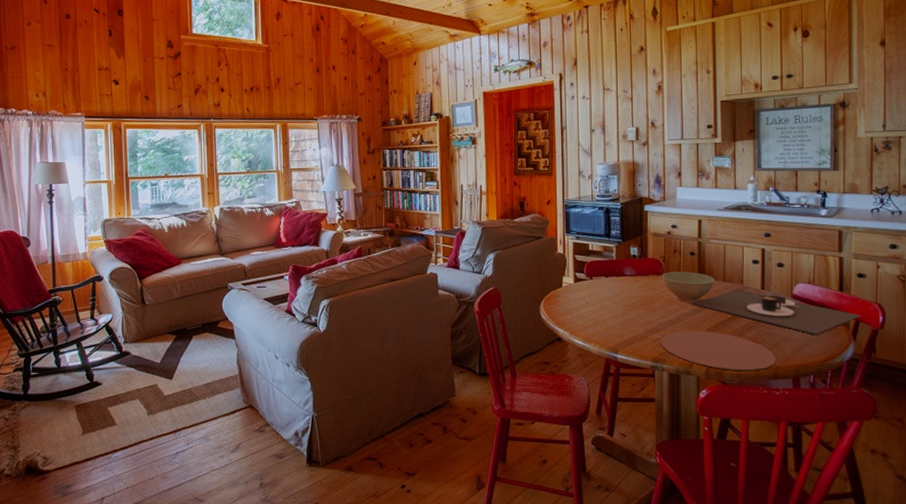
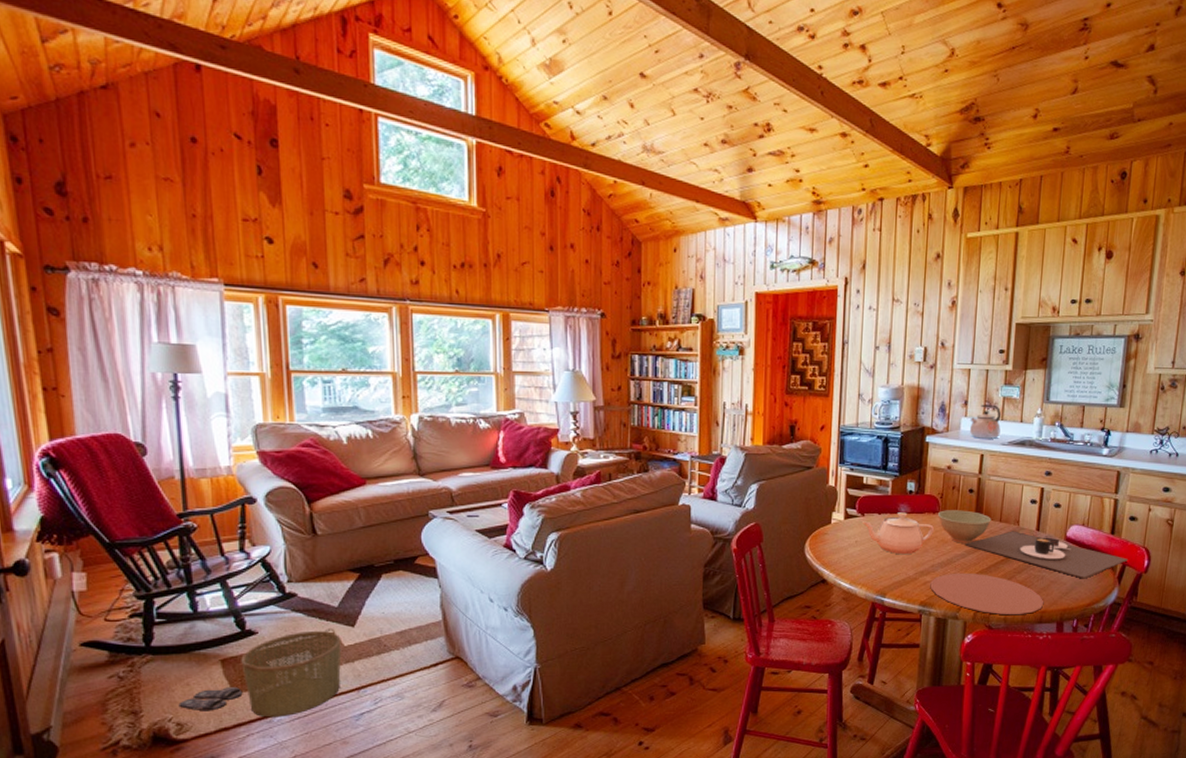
slippers: none [45,428,90,448] -> present [178,687,243,712]
basket: none [89,381,163,454] -> present [241,628,342,718]
teapot: none [590,275,660,314] -> present [861,512,935,555]
kettle: none [685,174,716,206] -> present [970,404,1002,439]

